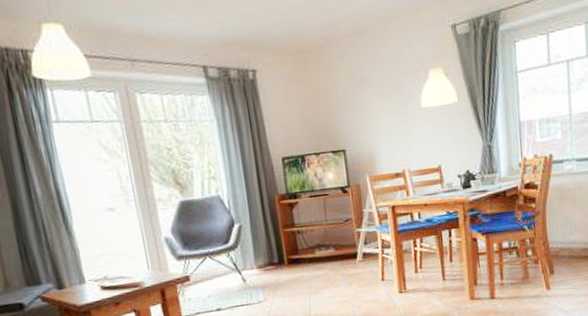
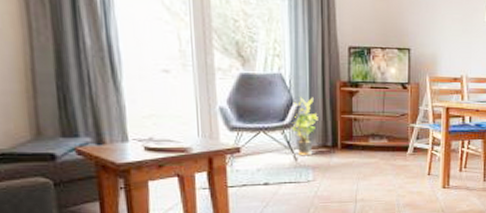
potted plant: none [234,215,261,277] -> present [290,97,318,156]

